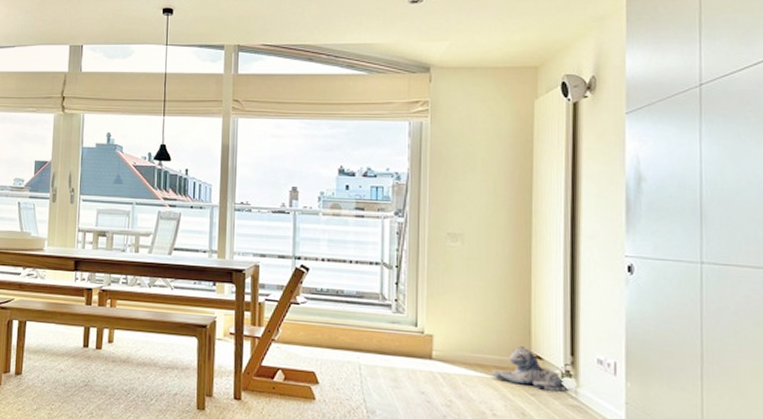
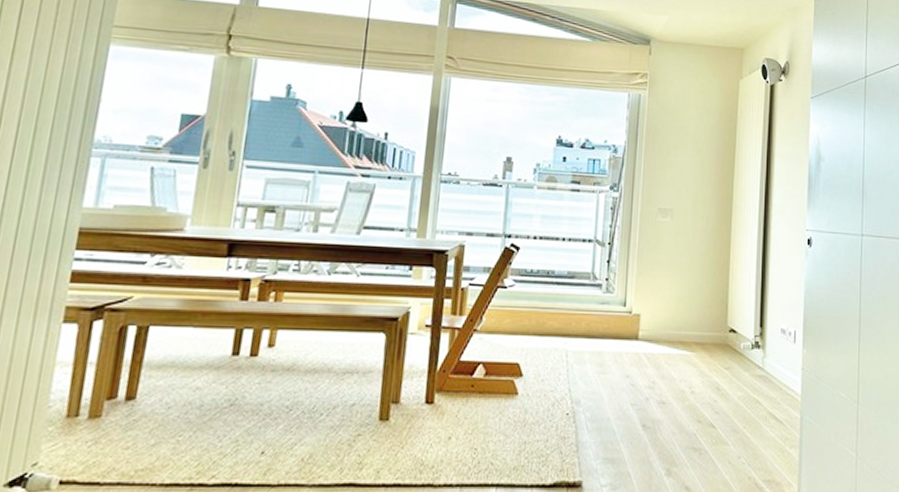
plush toy: present [492,346,568,393] -> none [692,321,757,364]

